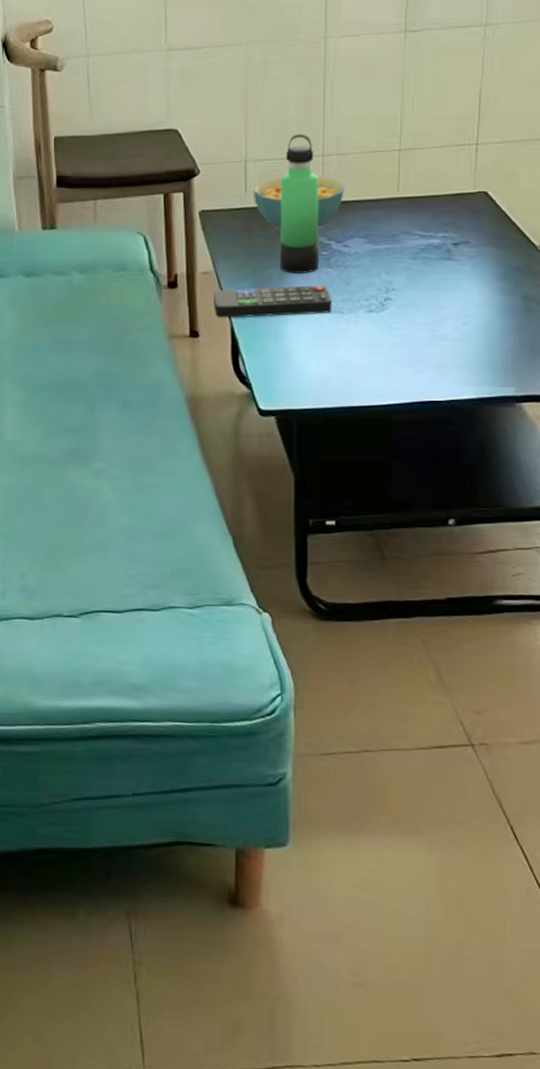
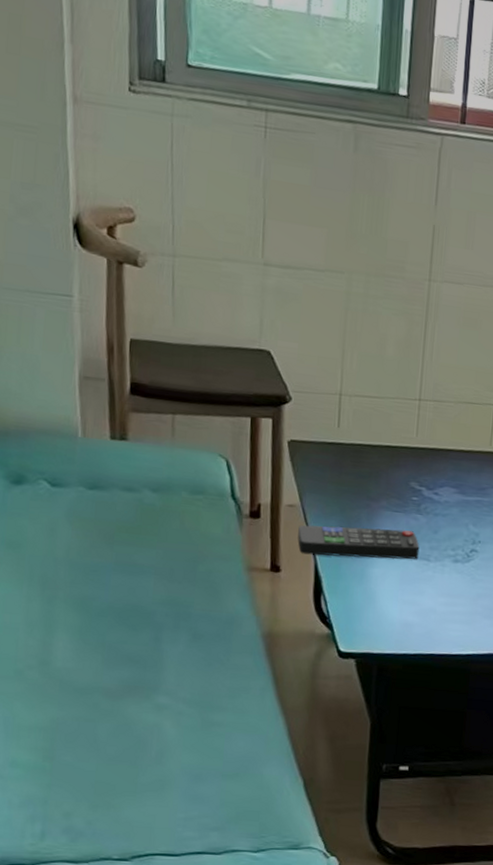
cereal bowl: present [253,176,346,229] -> none [346,415,440,473]
thermos bottle: present [279,133,319,273] -> none [369,373,414,517]

